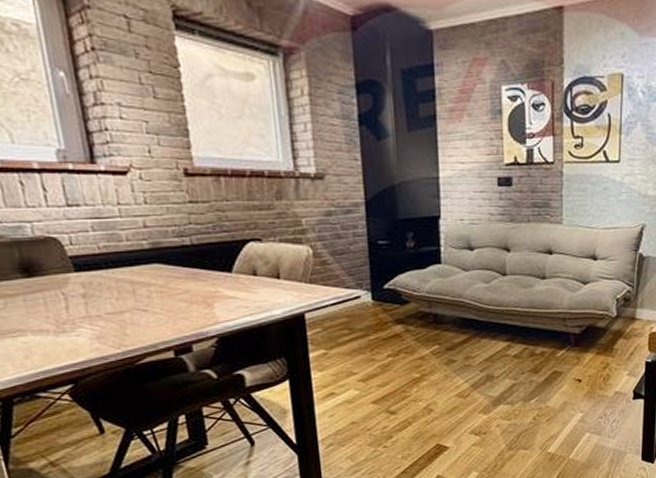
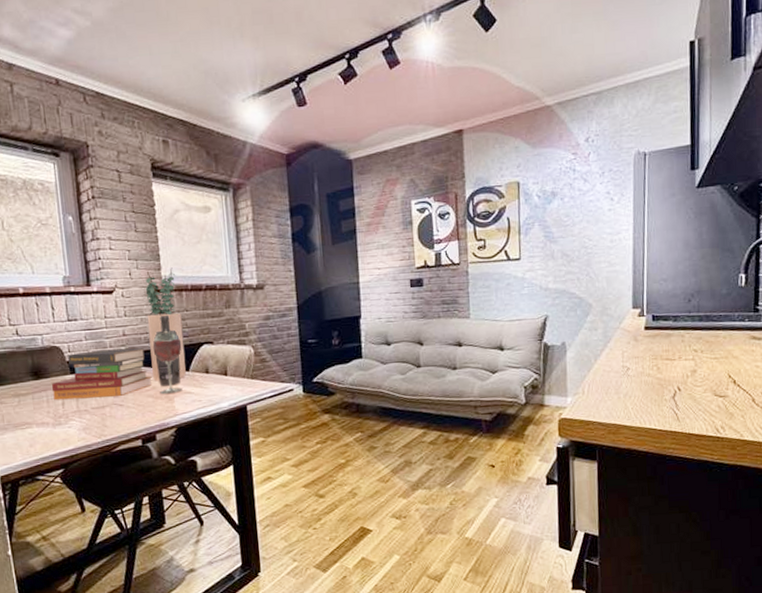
books: none [49,243,186,303] -> present [51,348,153,401]
vase: none [171,147,228,284] -> present [145,267,186,382]
wineglass: none [183,222,224,300] -> present [152,329,183,395]
wine bottle: none [189,204,223,291] -> present [156,315,182,388]

